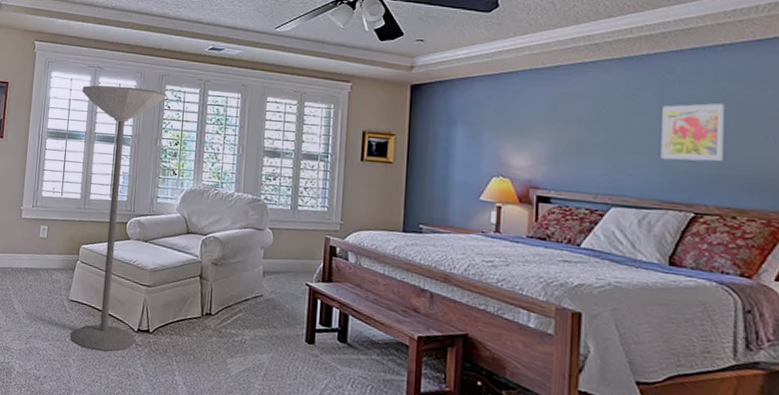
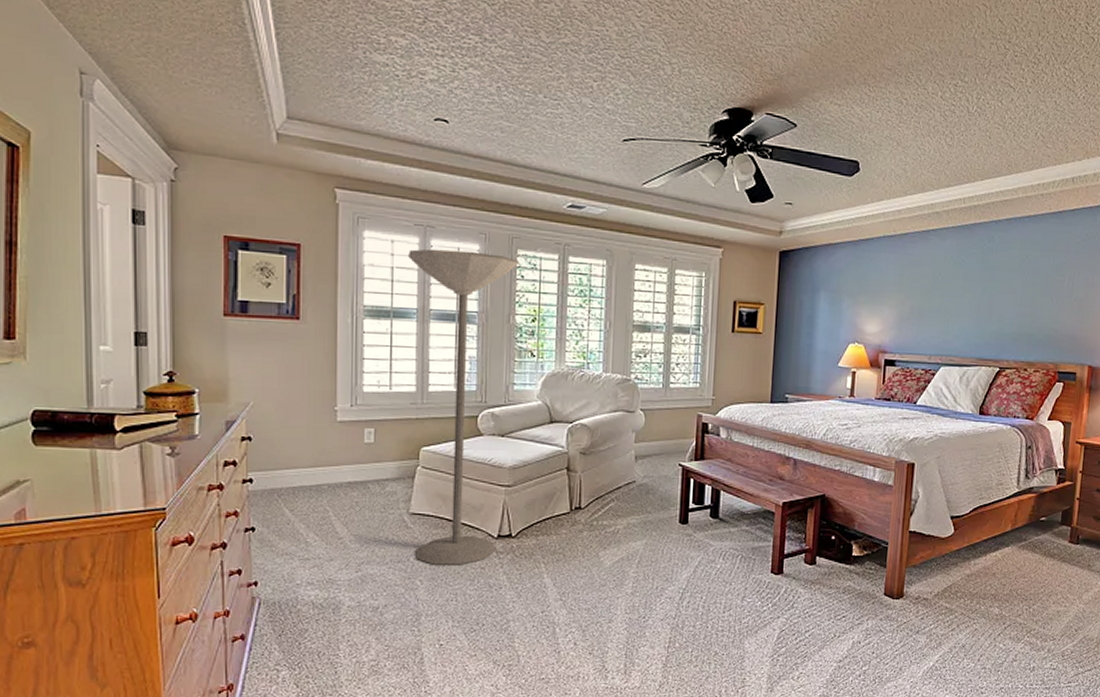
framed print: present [661,103,724,162] -> none [979,270,1026,322]

